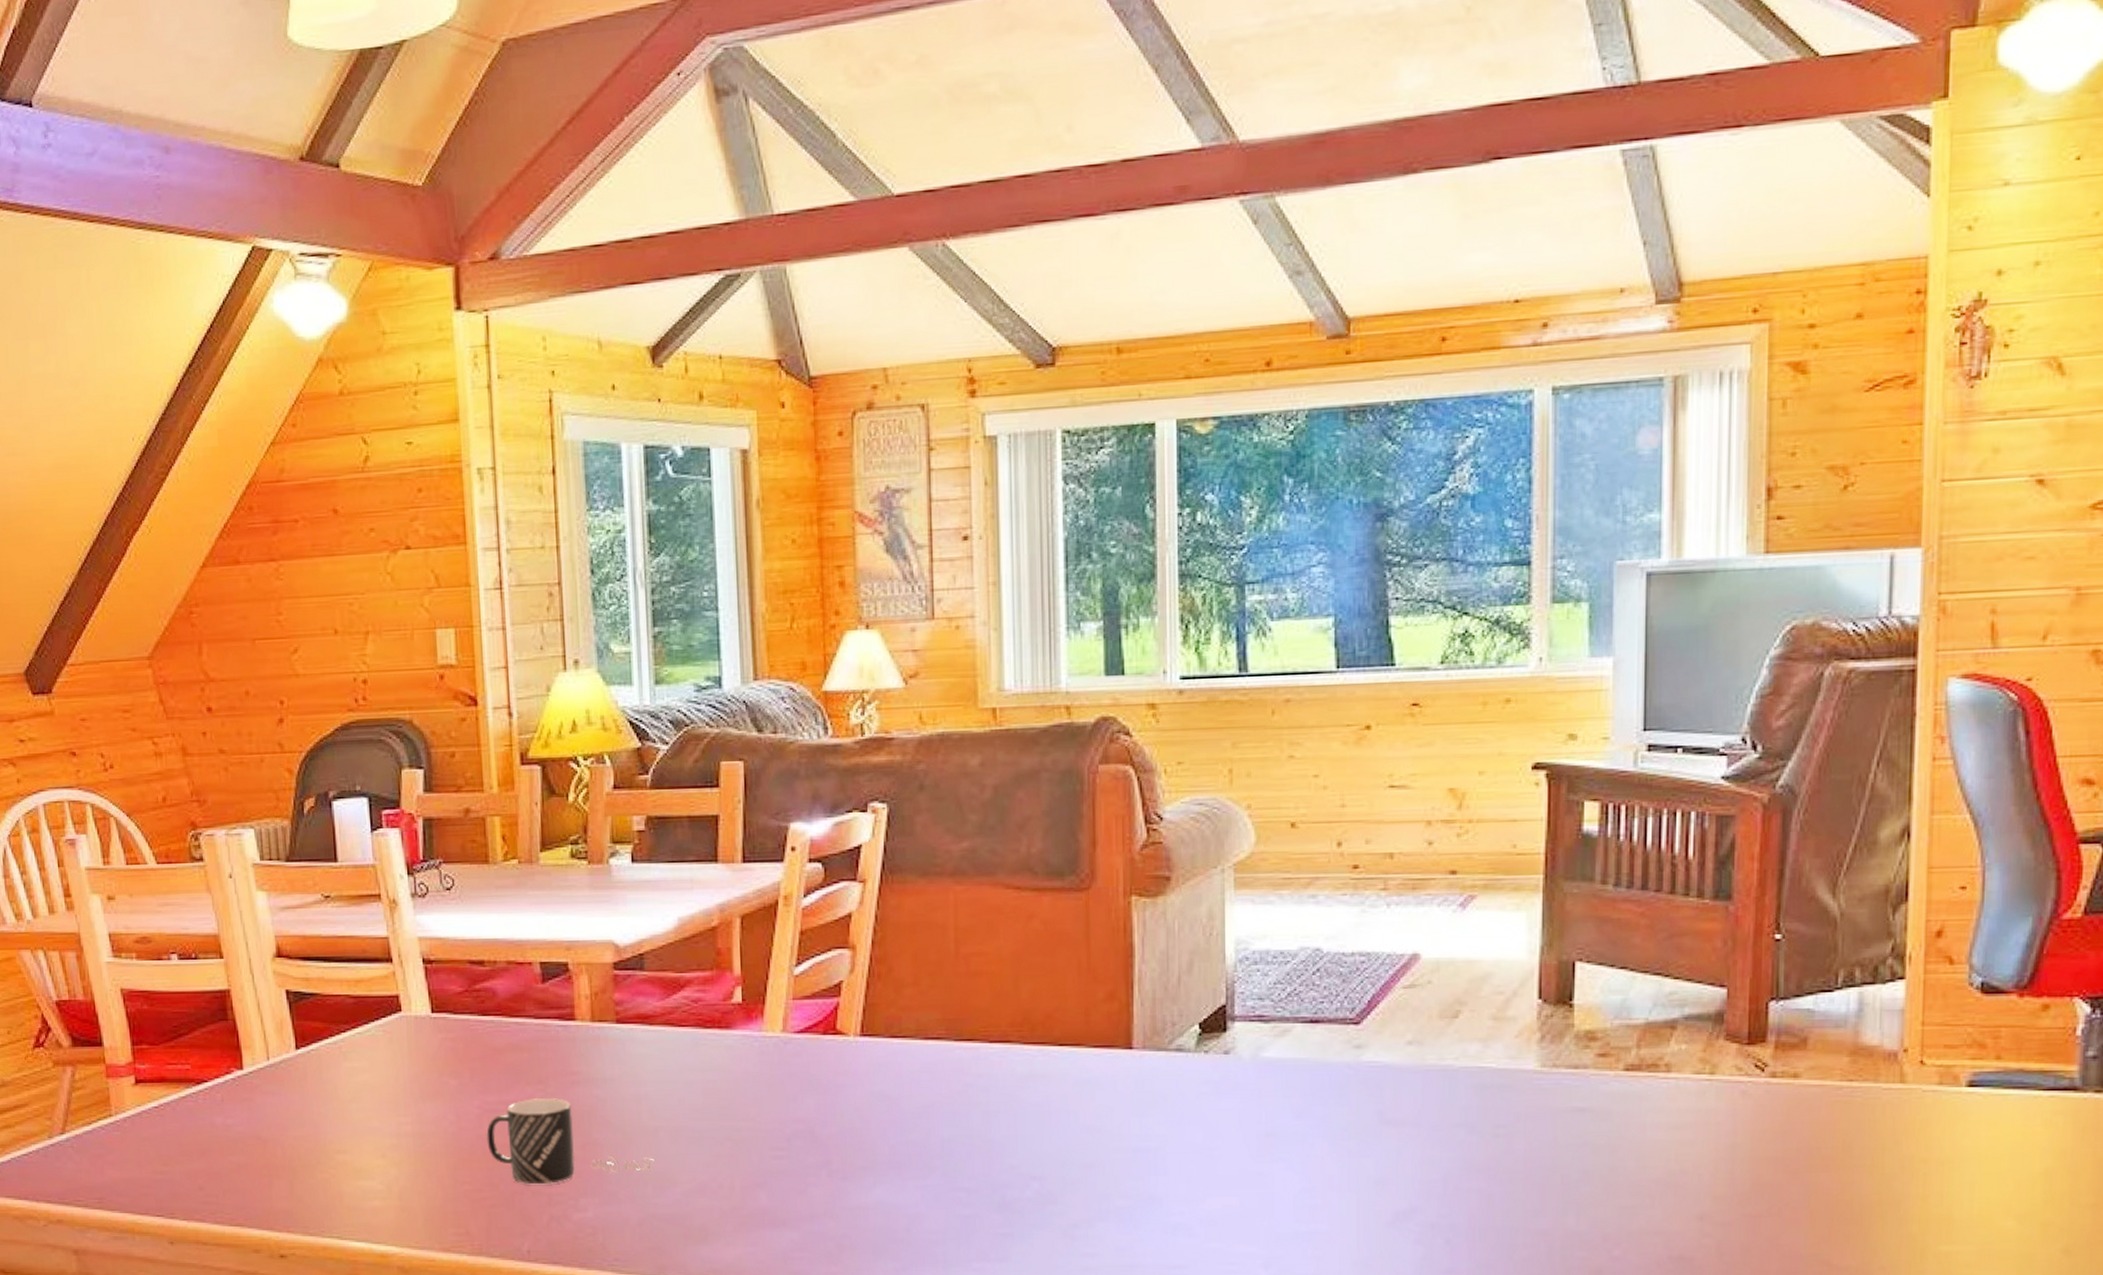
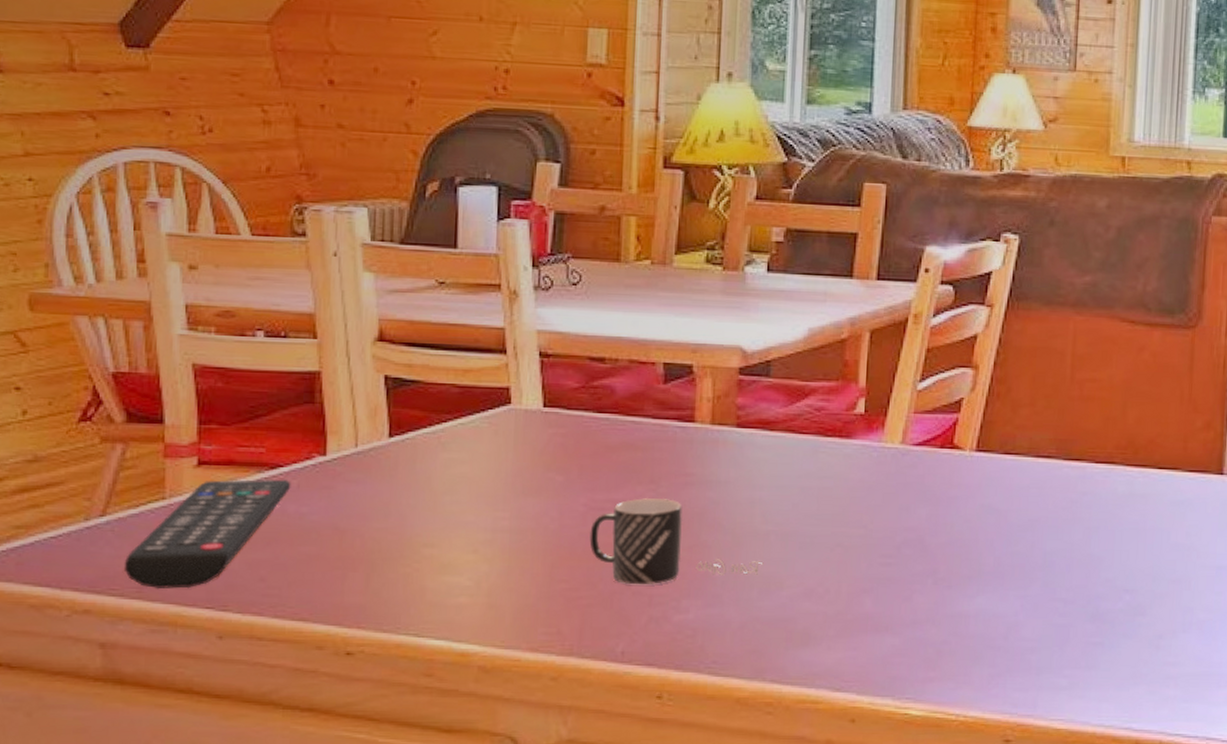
remote control: none [85,1093,216,1200] -> present [125,479,291,589]

